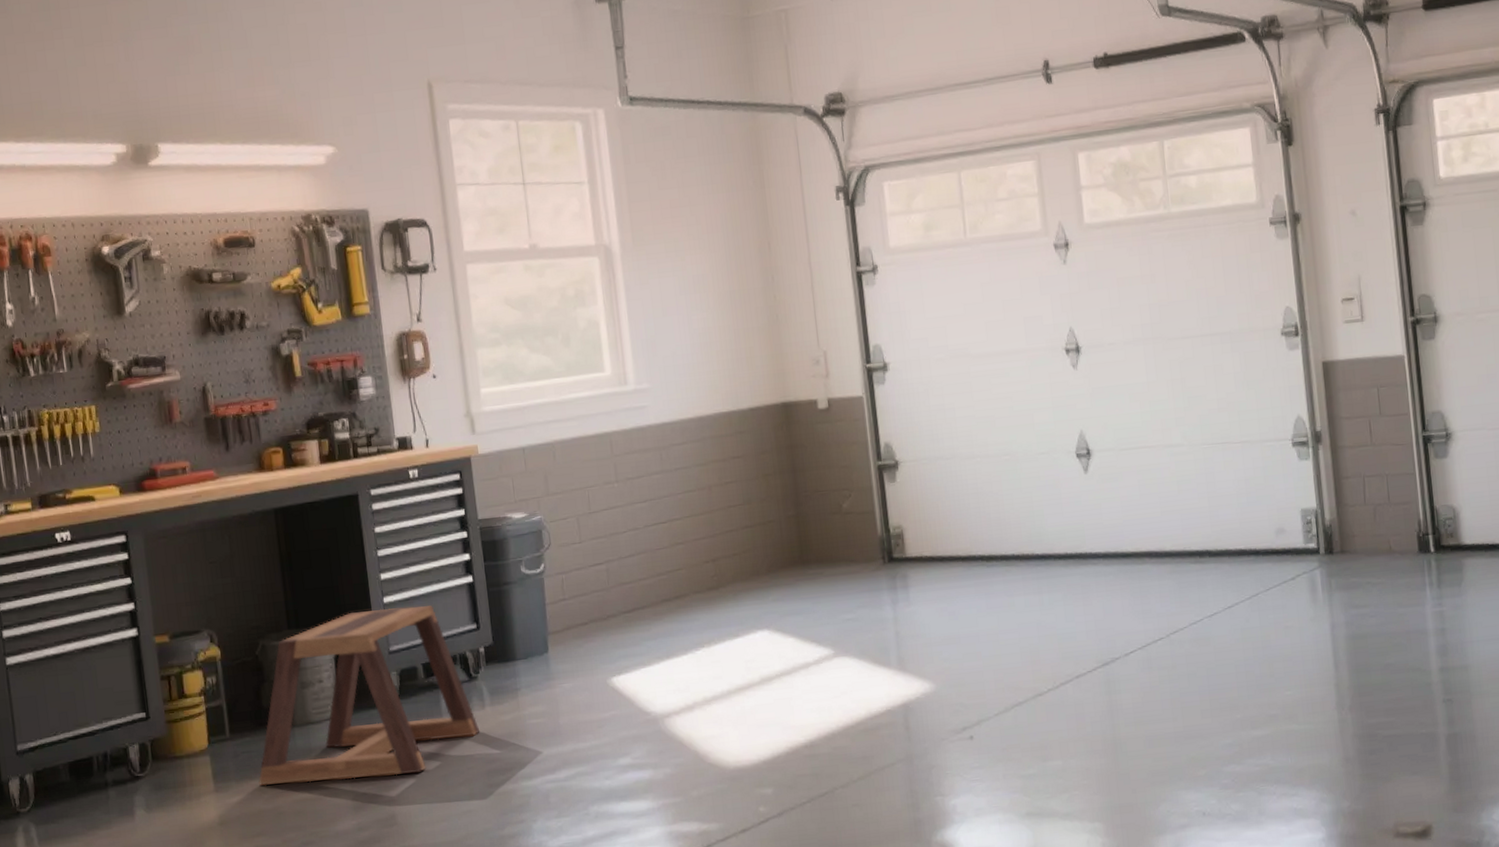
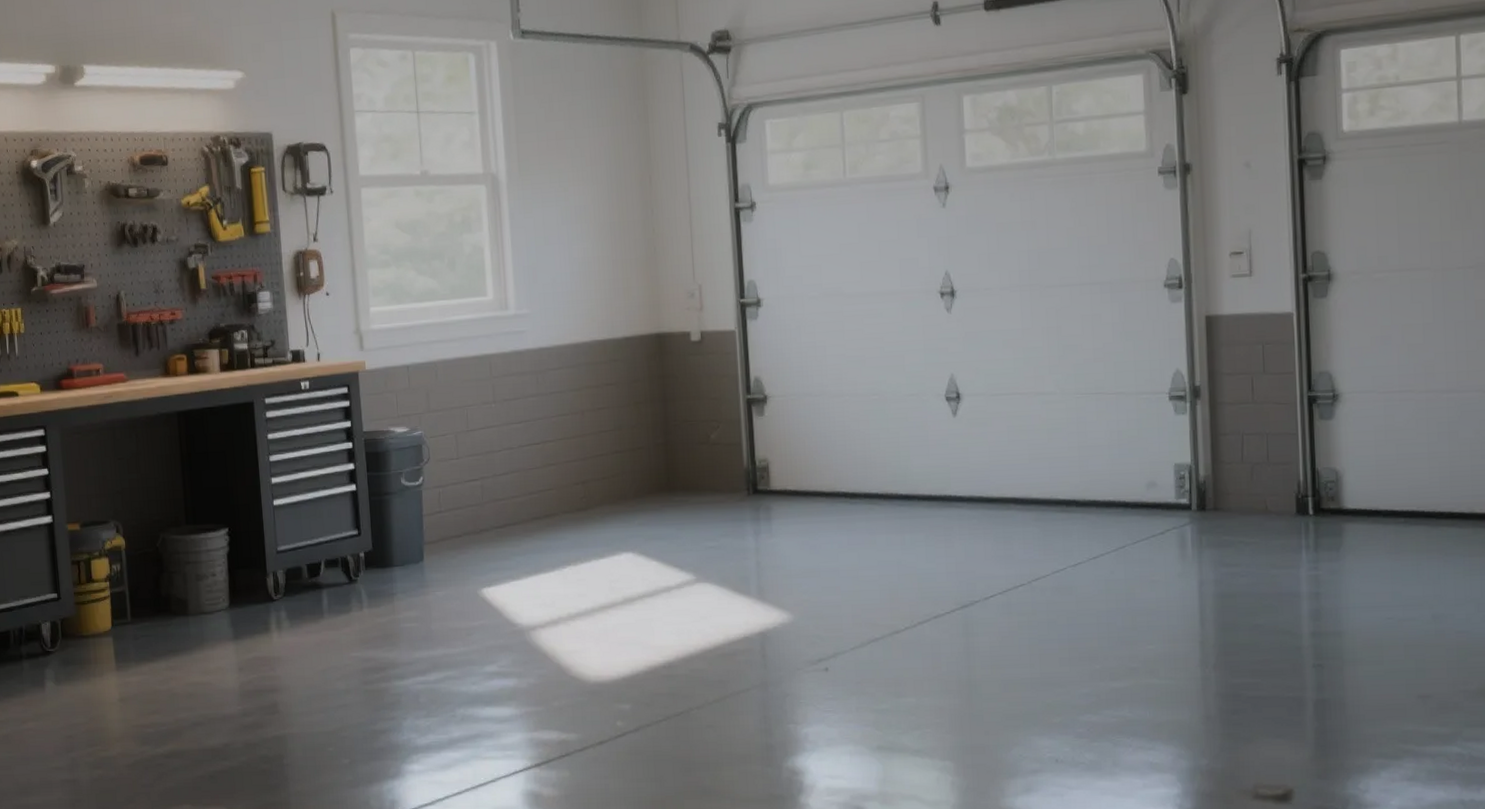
stool: present [259,605,480,786] -> none [155,510,358,668]

